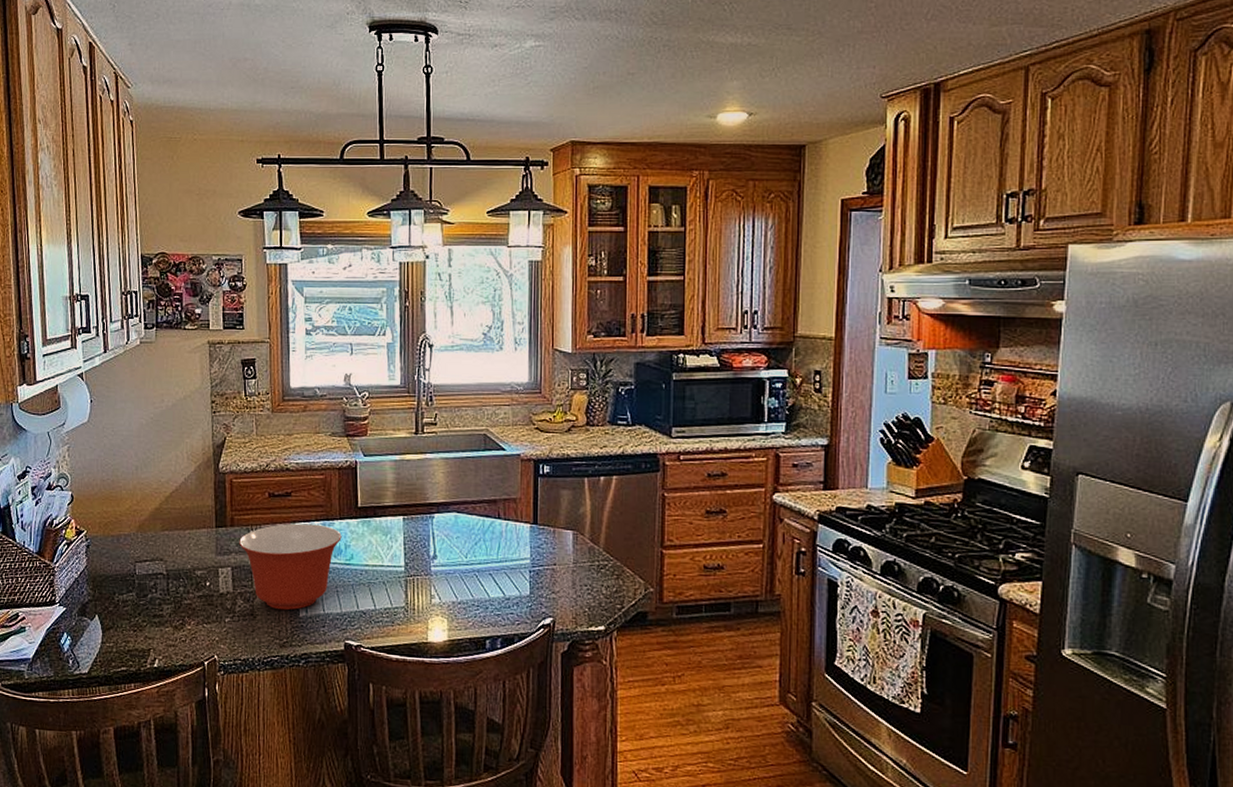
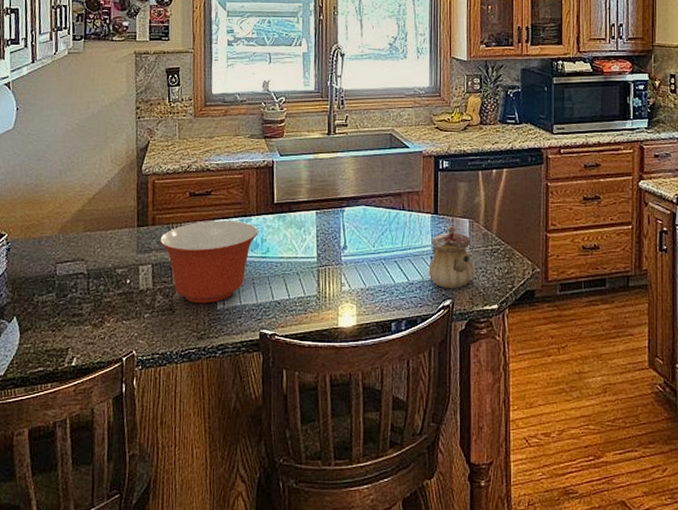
teapot: none [527,538,578,607] -> present [428,226,474,289]

